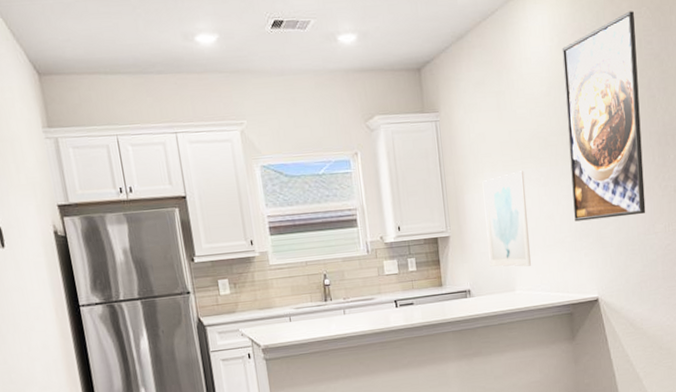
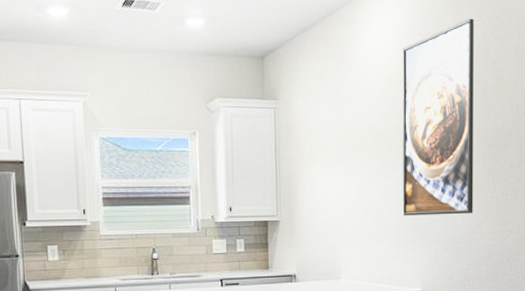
wall art: present [482,171,531,267] -> none [315,162,358,256]

